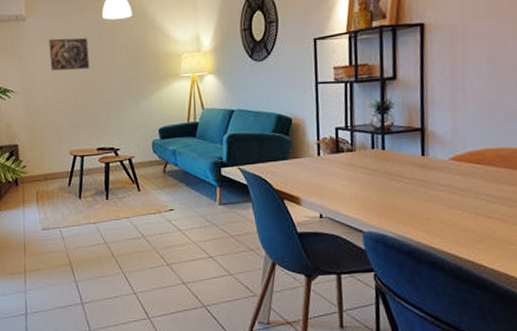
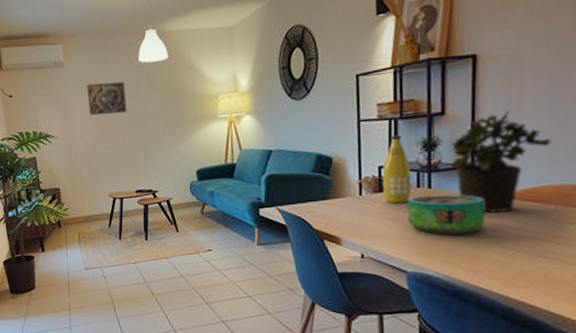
bottle: none [339,97,367,165] -> present [382,135,411,204]
decorative bowl: none [363,156,435,196] -> present [407,195,486,235]
potted plant: none [403,76,492,175] -> present [451,110,551,214]

